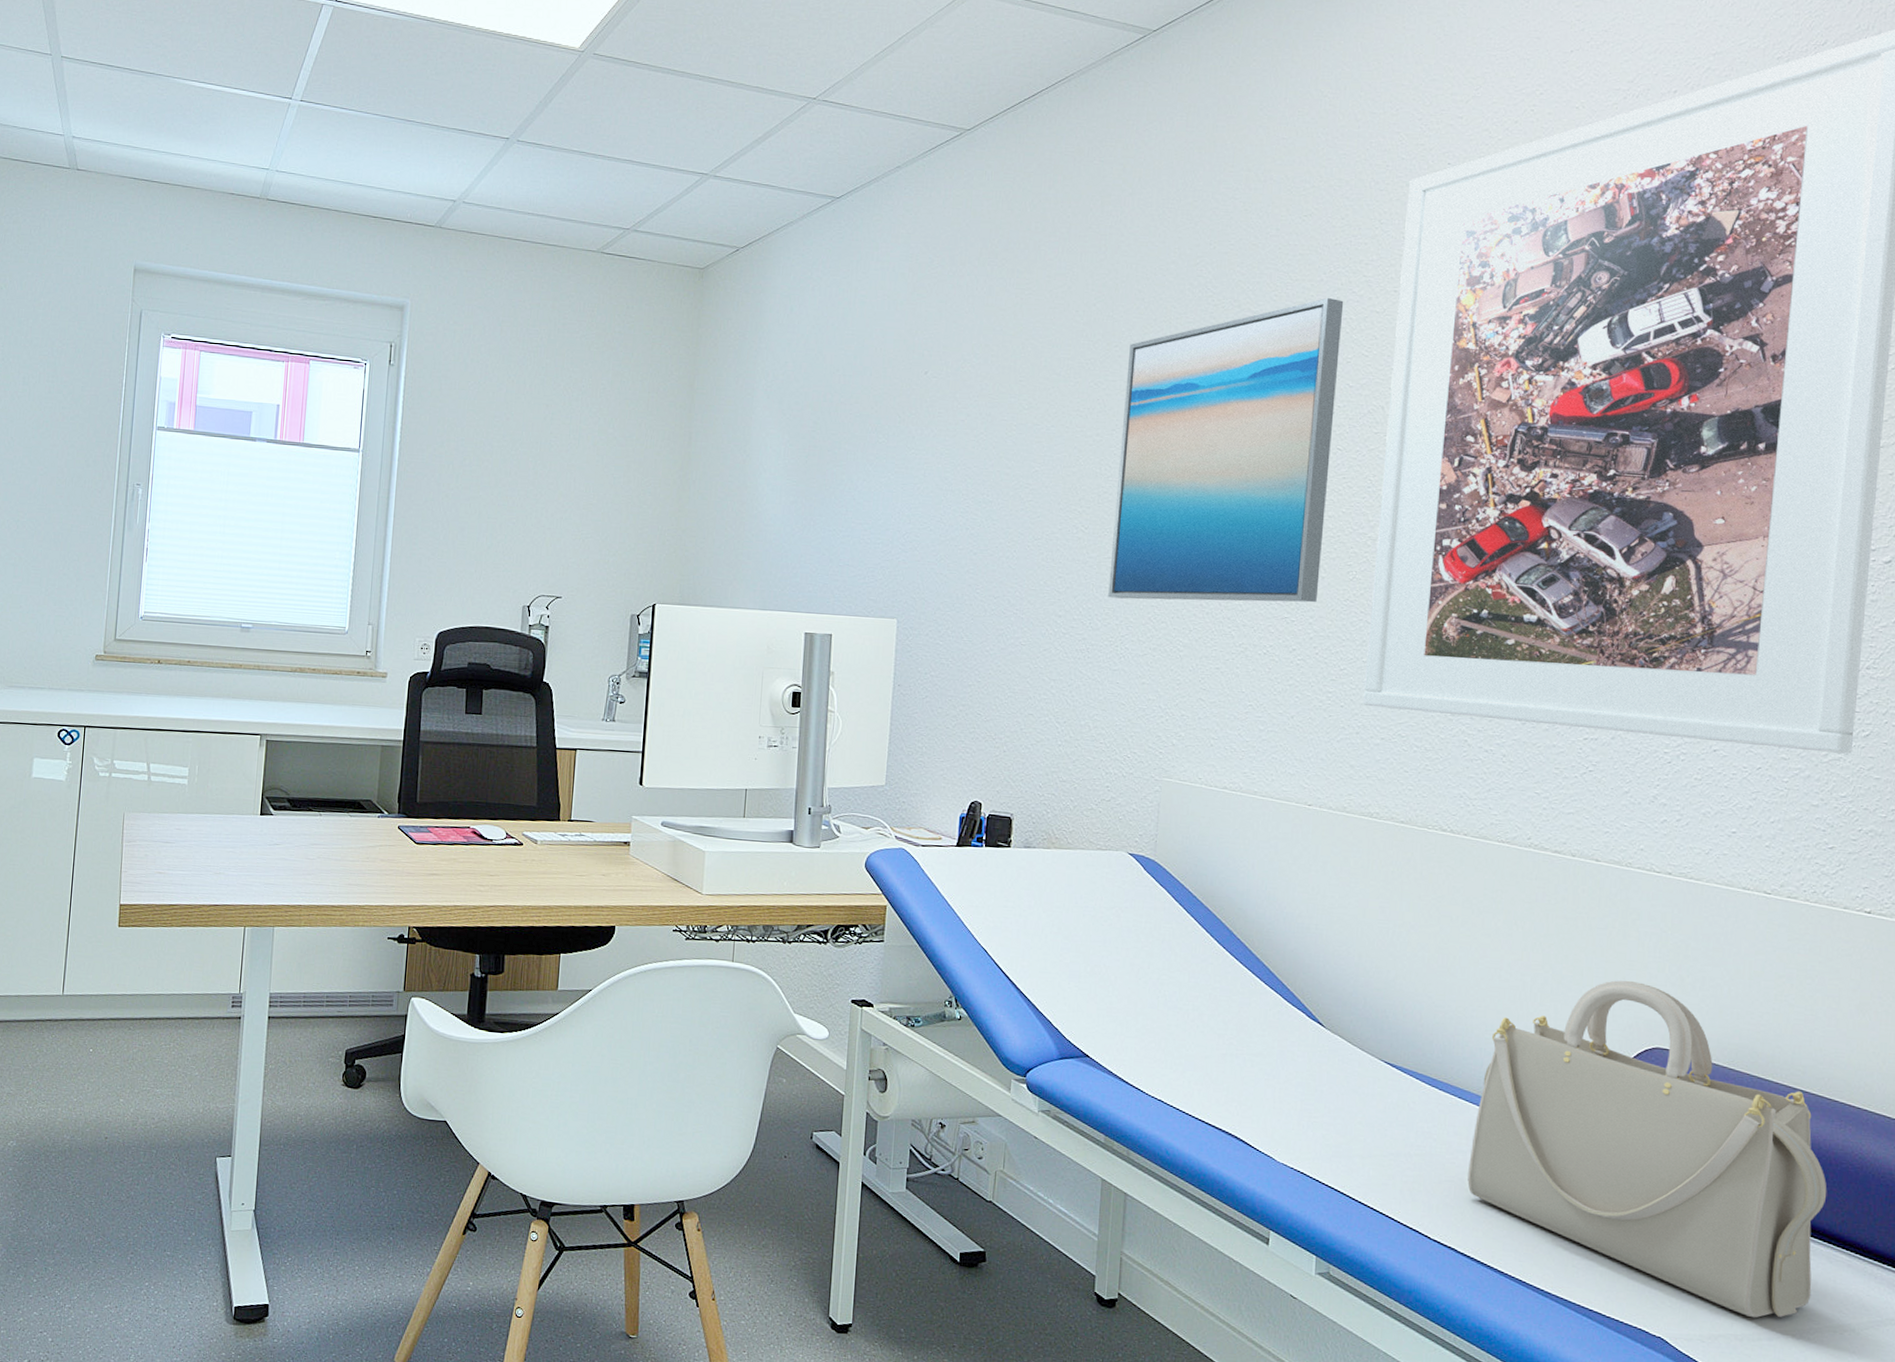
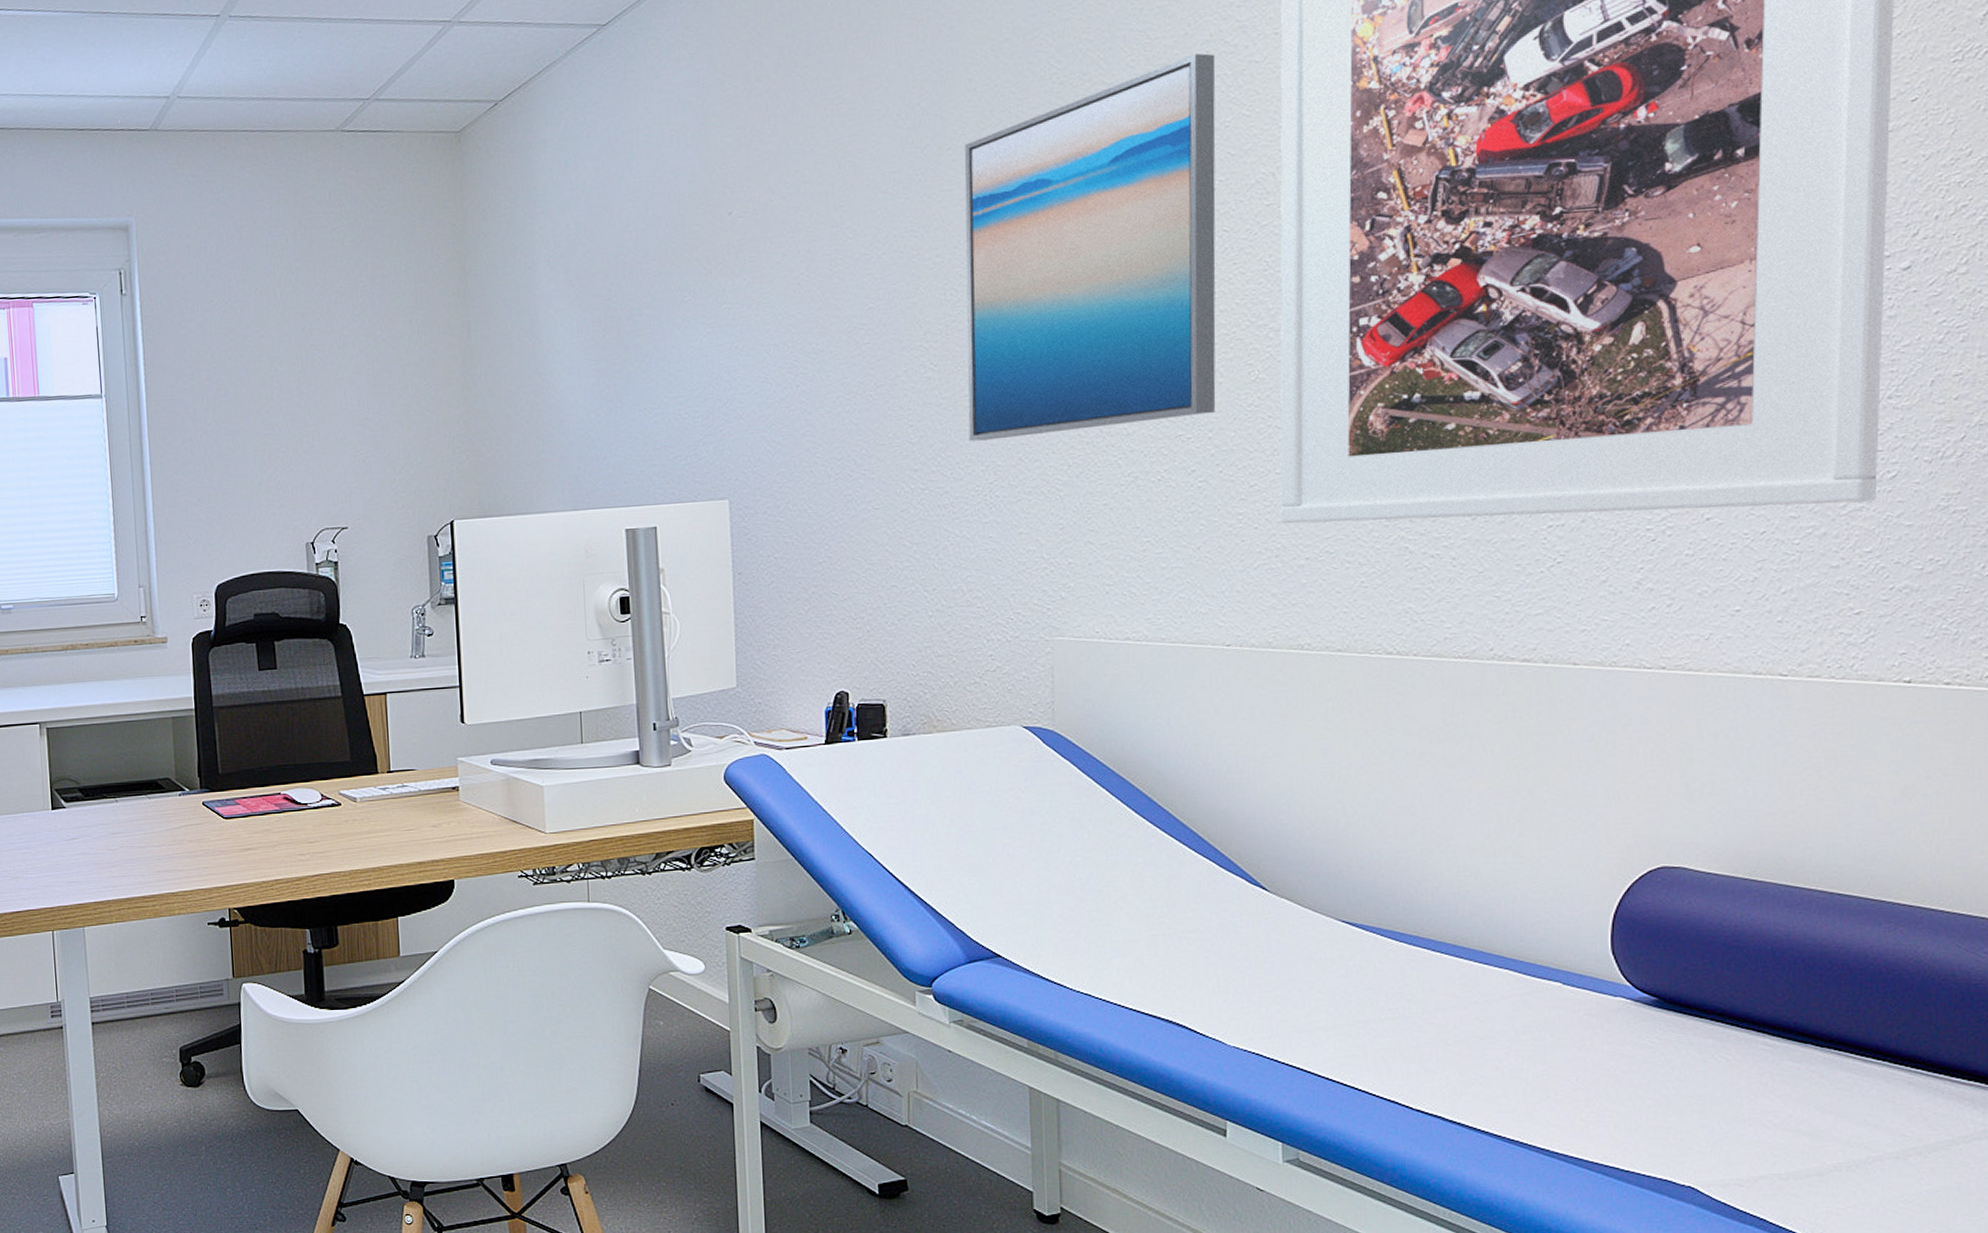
handbag: present [1467,980,1827,1318] -> none [1450,795,1878,1154]

